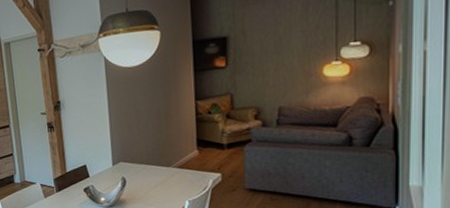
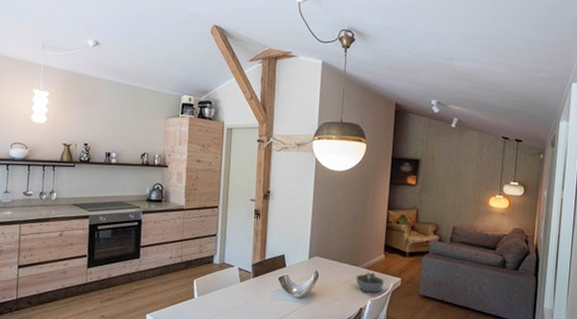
bowl: none [168,171,203,193] -> present [356,272,385,293]

